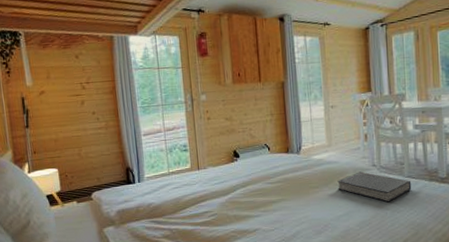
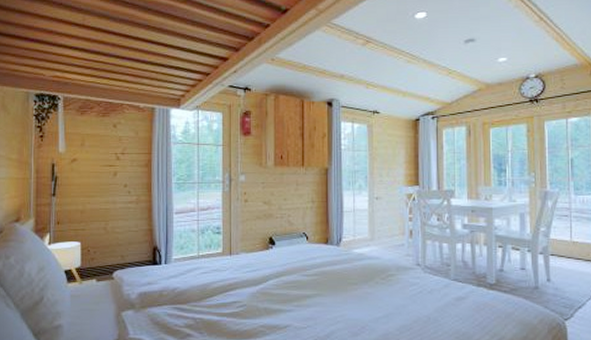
book: present [337,171,412,202] -> none [378,270,458,307]

